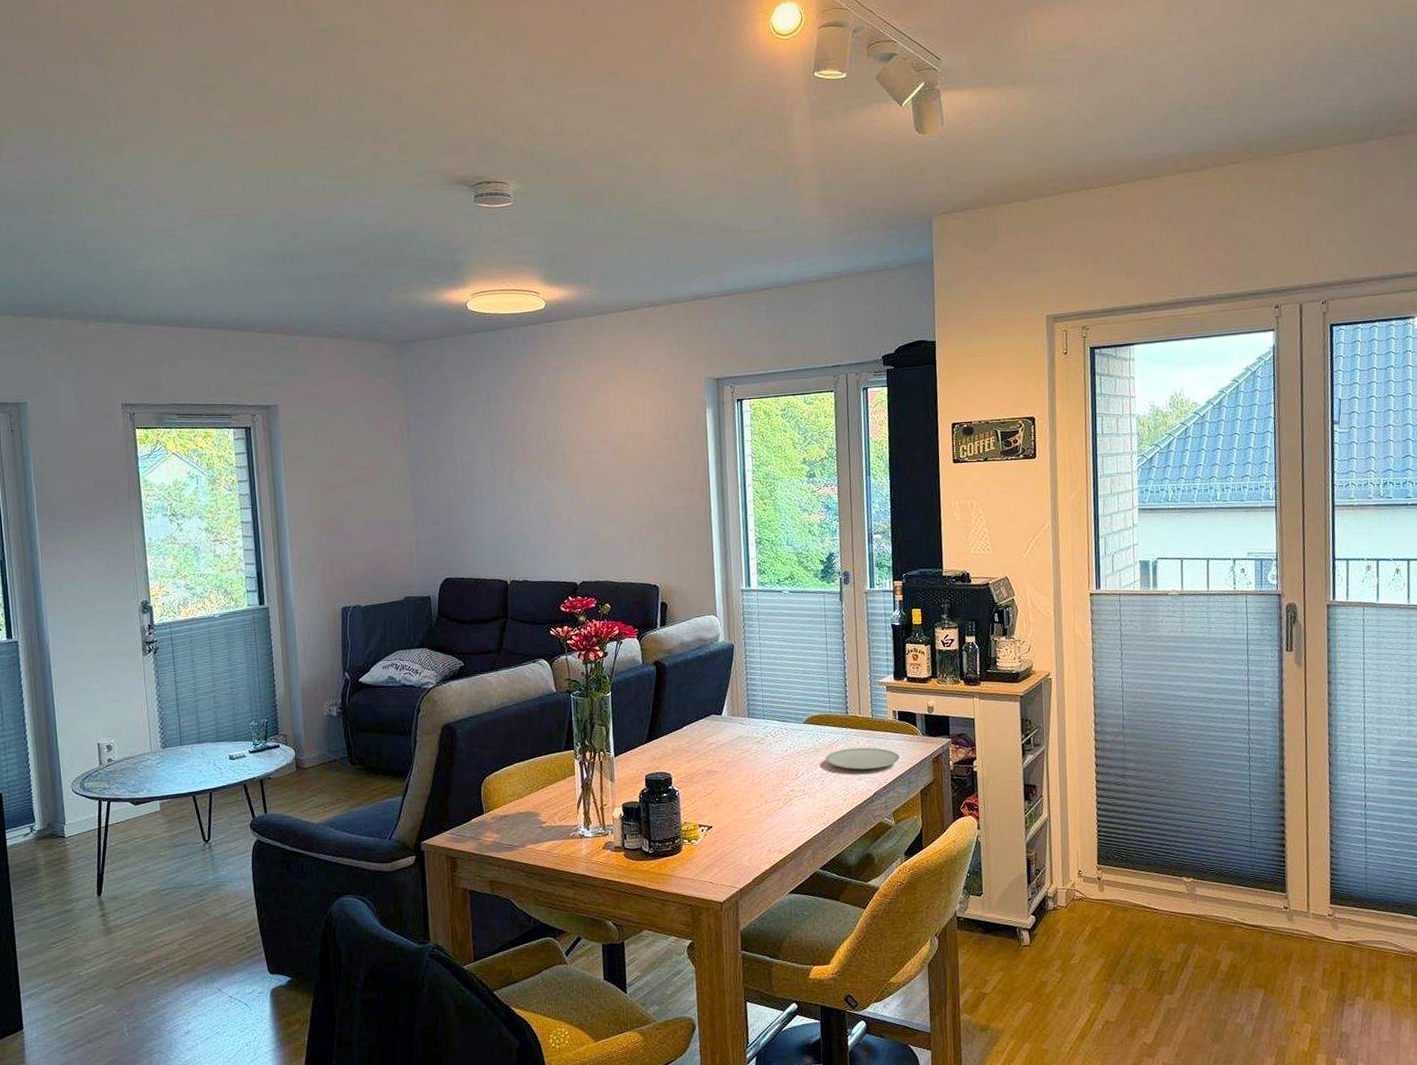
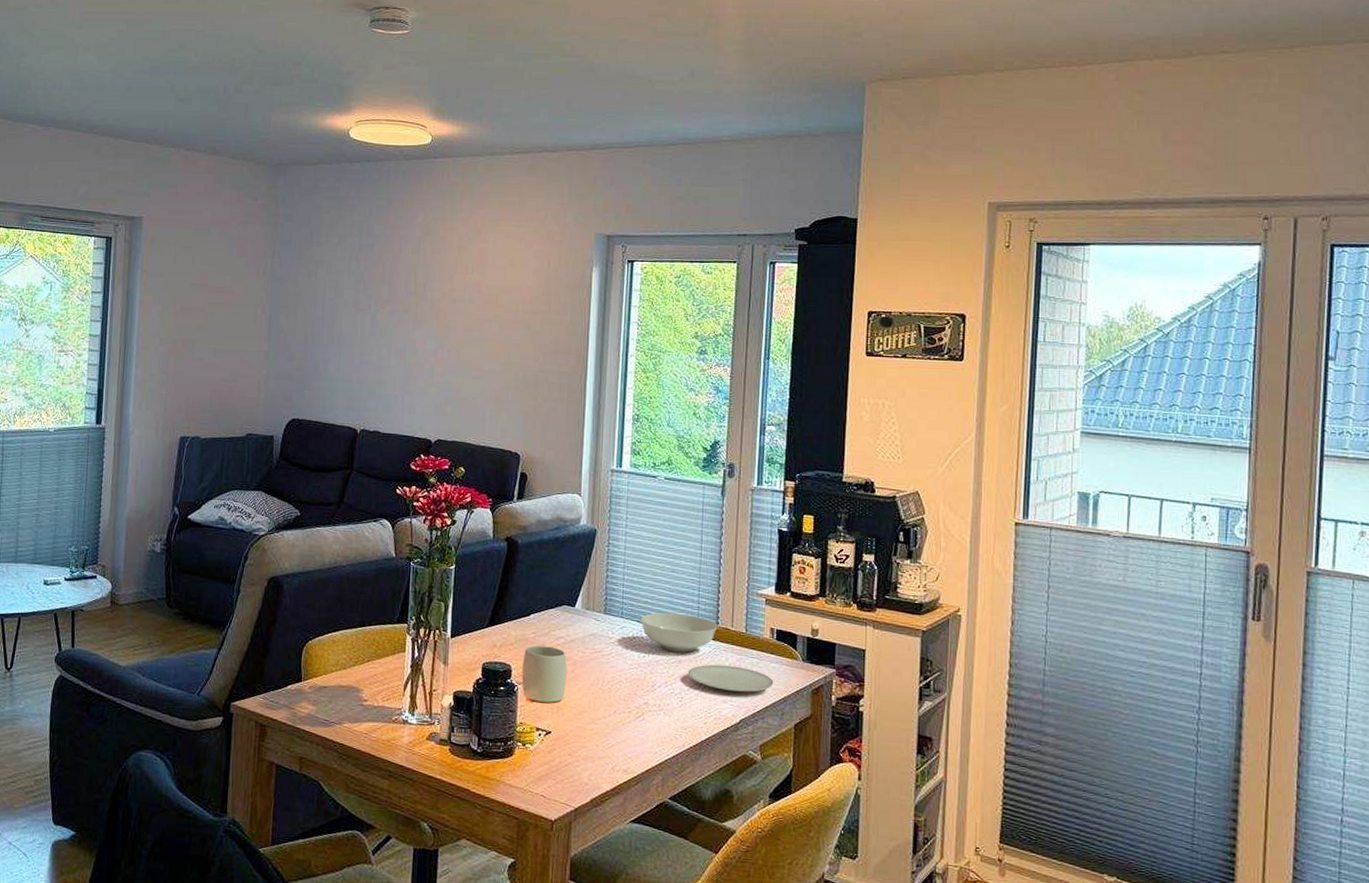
mug: none [680,752,722,802] -> present [522,645,568,703]
bowl: none [780,708,848,742] -> present [640,613,718,652]

